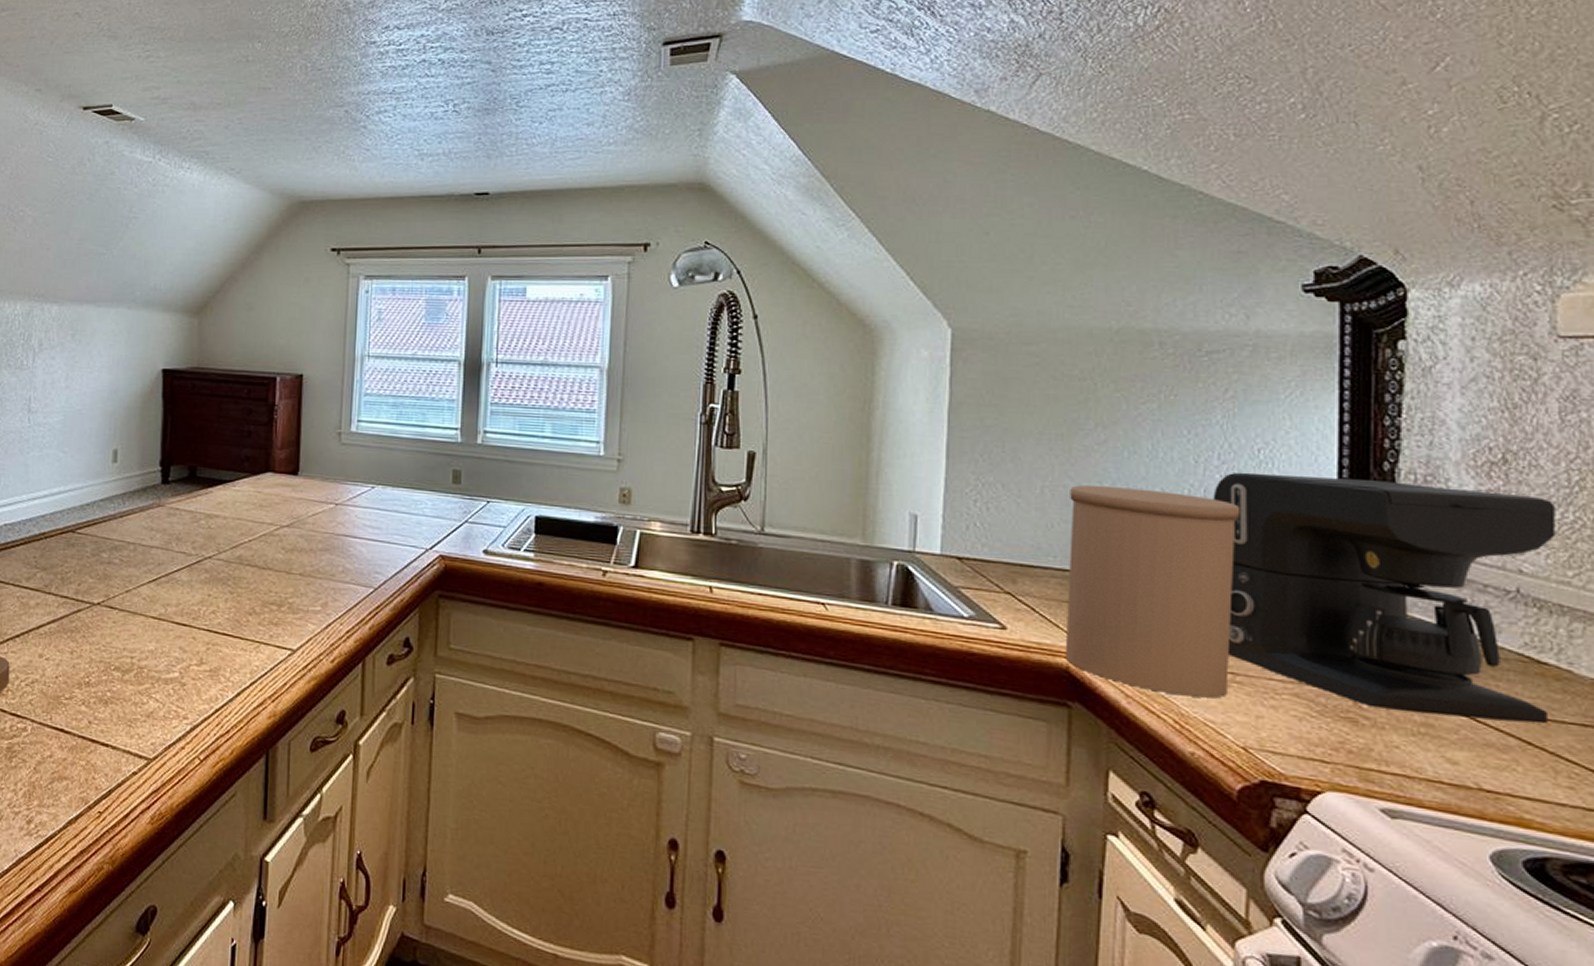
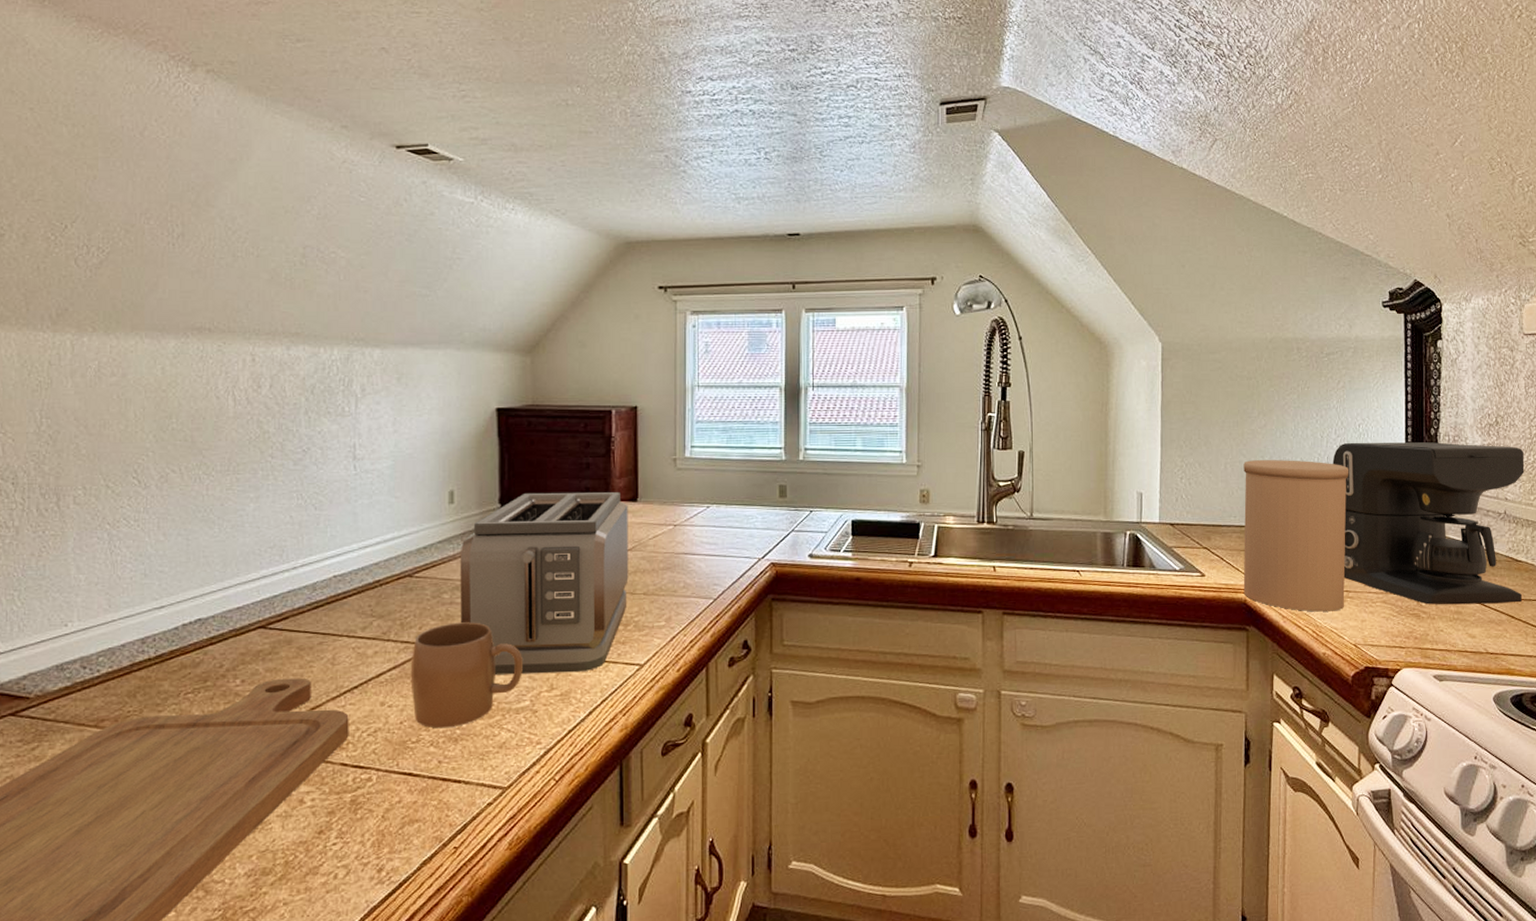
mug: none [67,583,174,689] -> present [410,622,522,728]
toaster: none [117,457,288,650] -> present [460,492,629,674]

